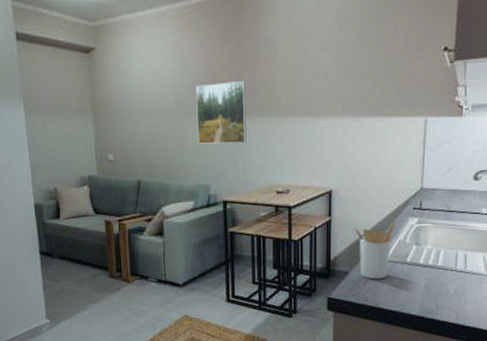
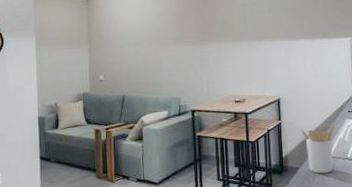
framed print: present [195,81,247,144] -> none [168,16,210,65]

